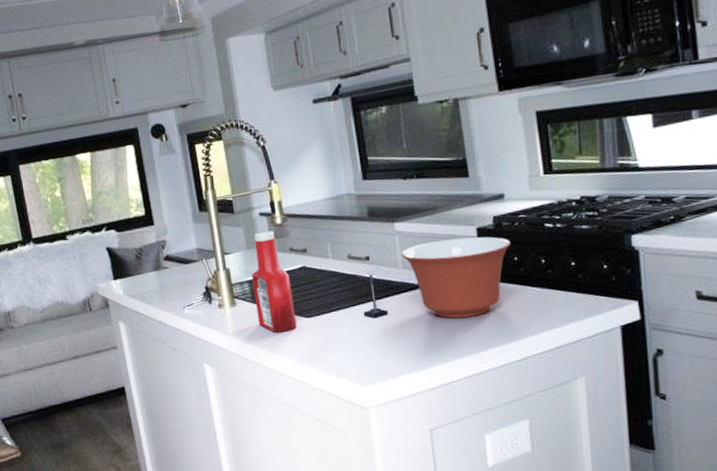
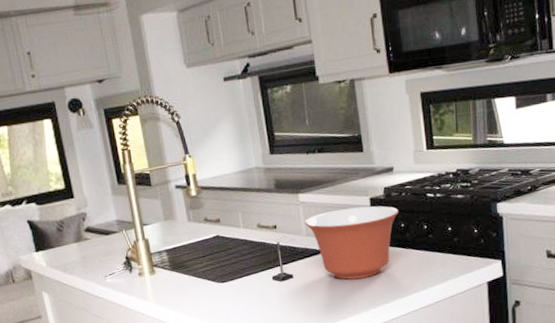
ketchup bottle: present [251,230,297,333] -> none [169,202,212,298]

